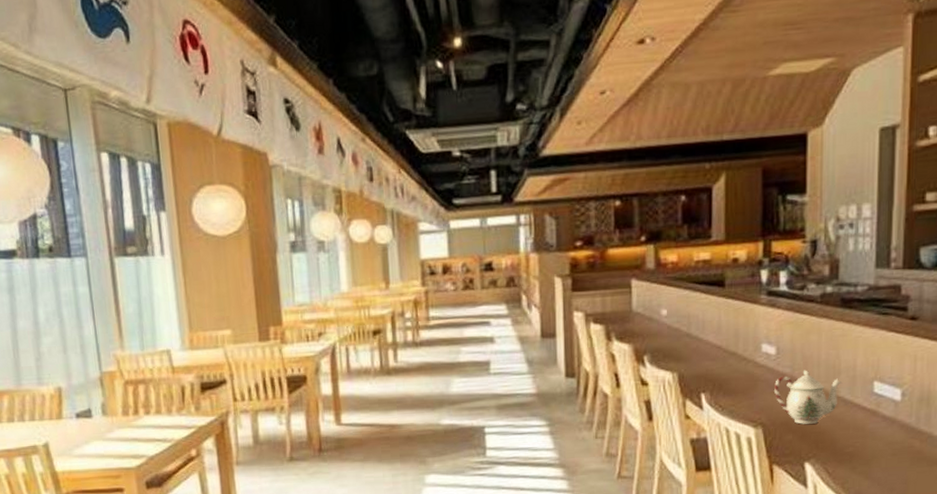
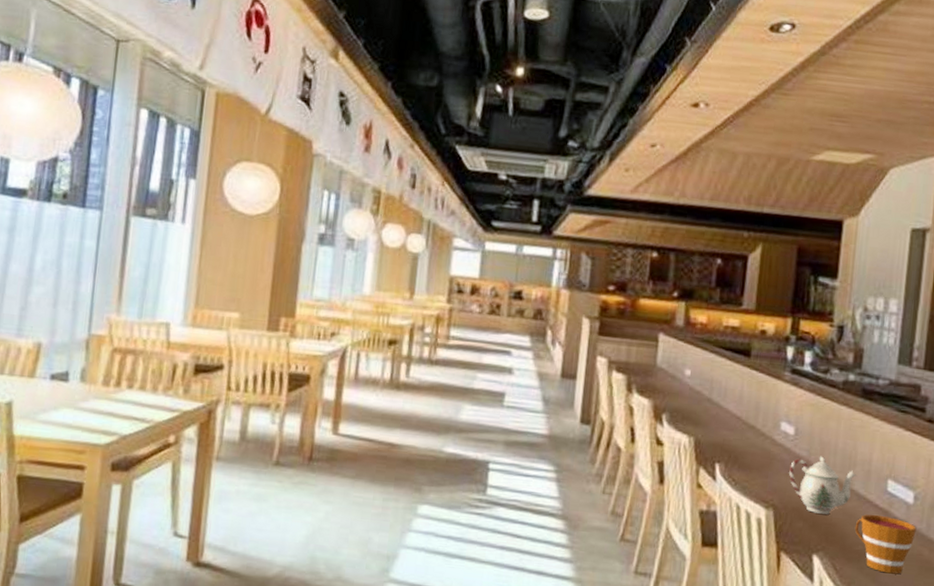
cup: none [844,416,906,469] -> present [854,514,917,574]

